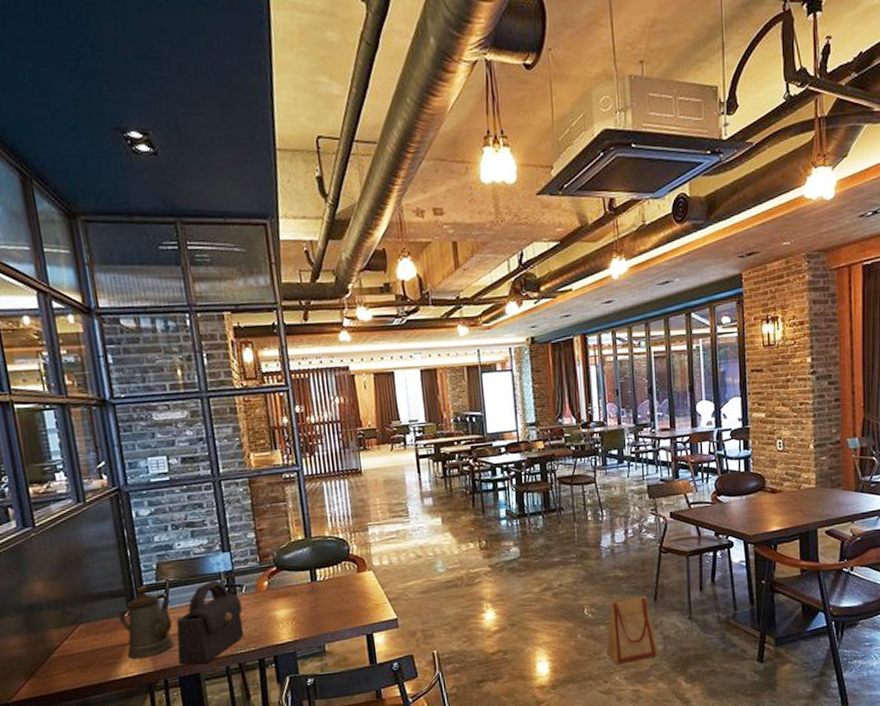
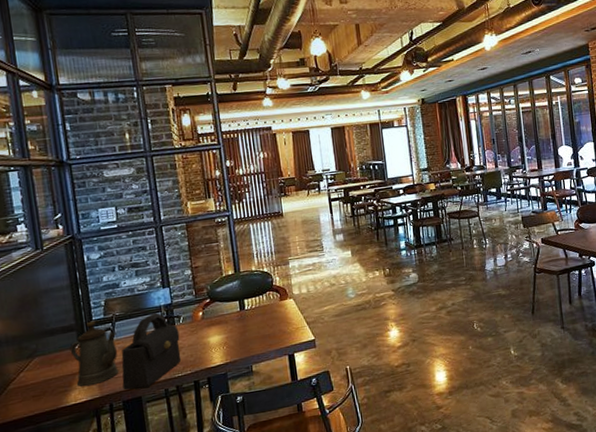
shopping bag: present [606,595,658,665] -> none [494,310,538,371]

